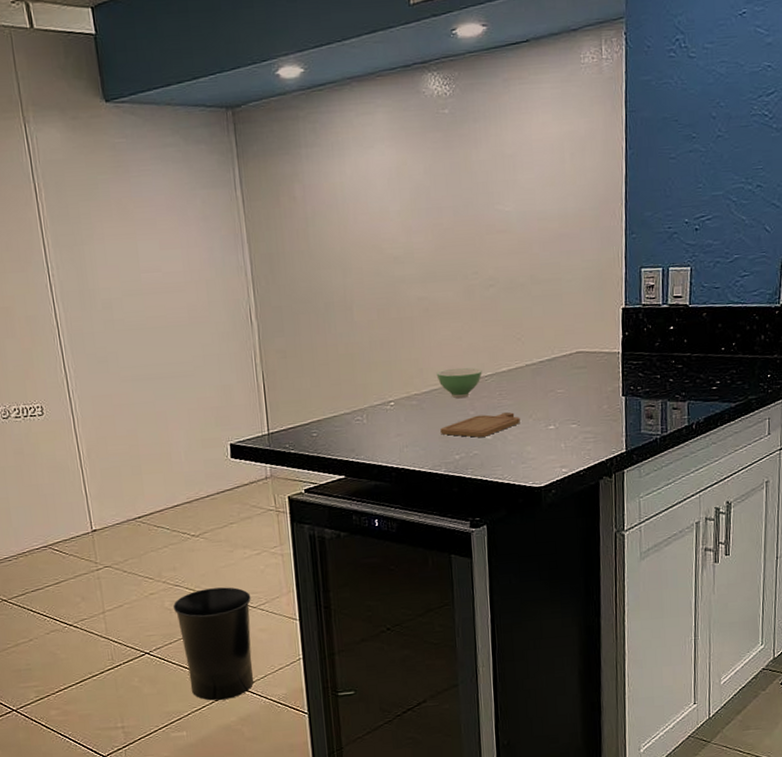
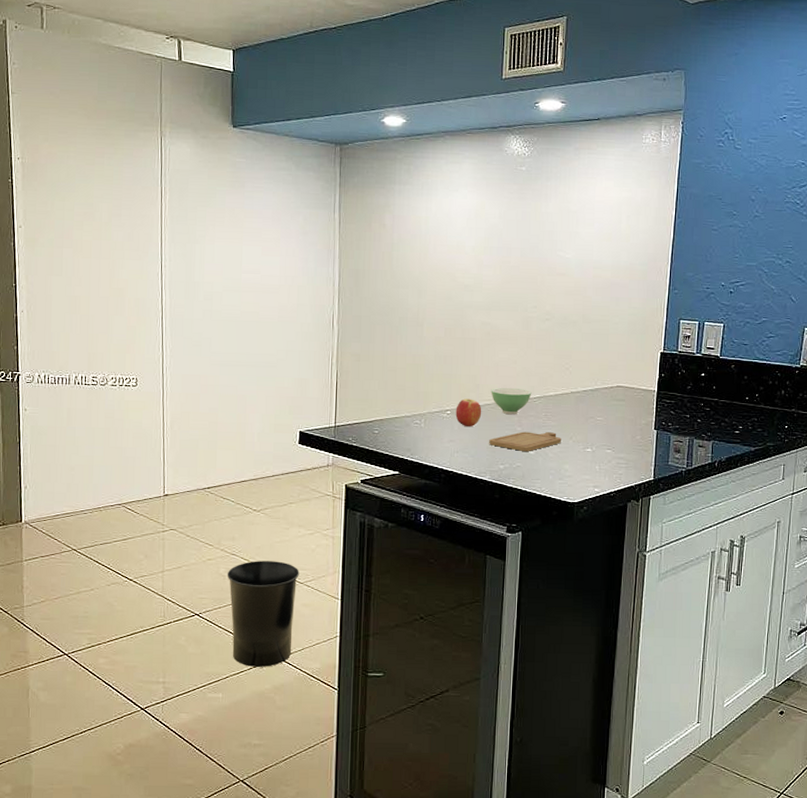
fruit: none [399,385,429,418] -> present [455,398,482,428]

